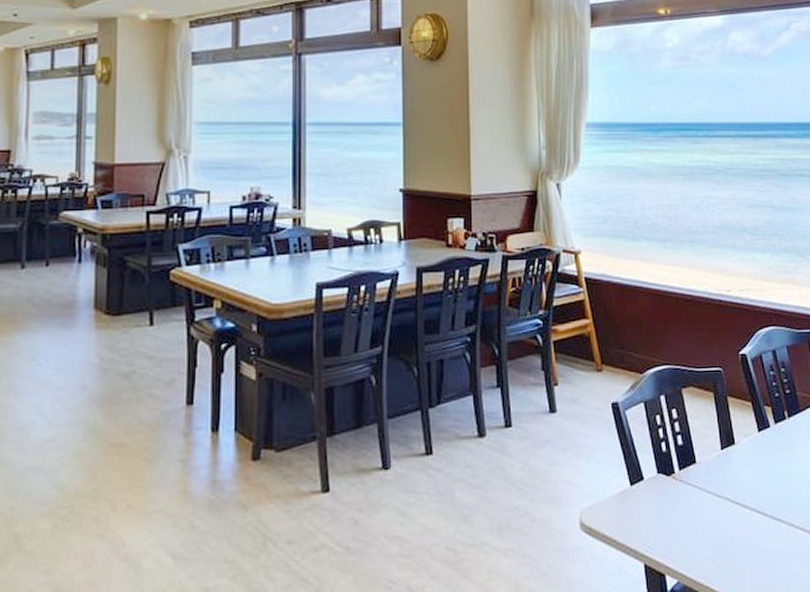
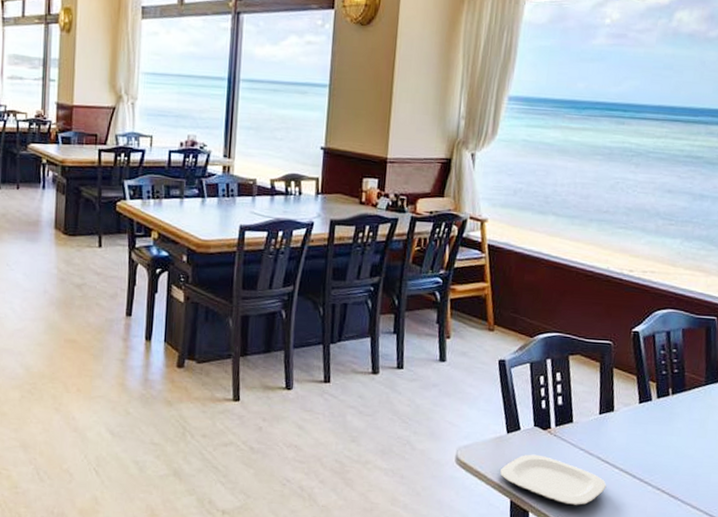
plate: none [629,505,741,560] -> present [500,454,607,506]

